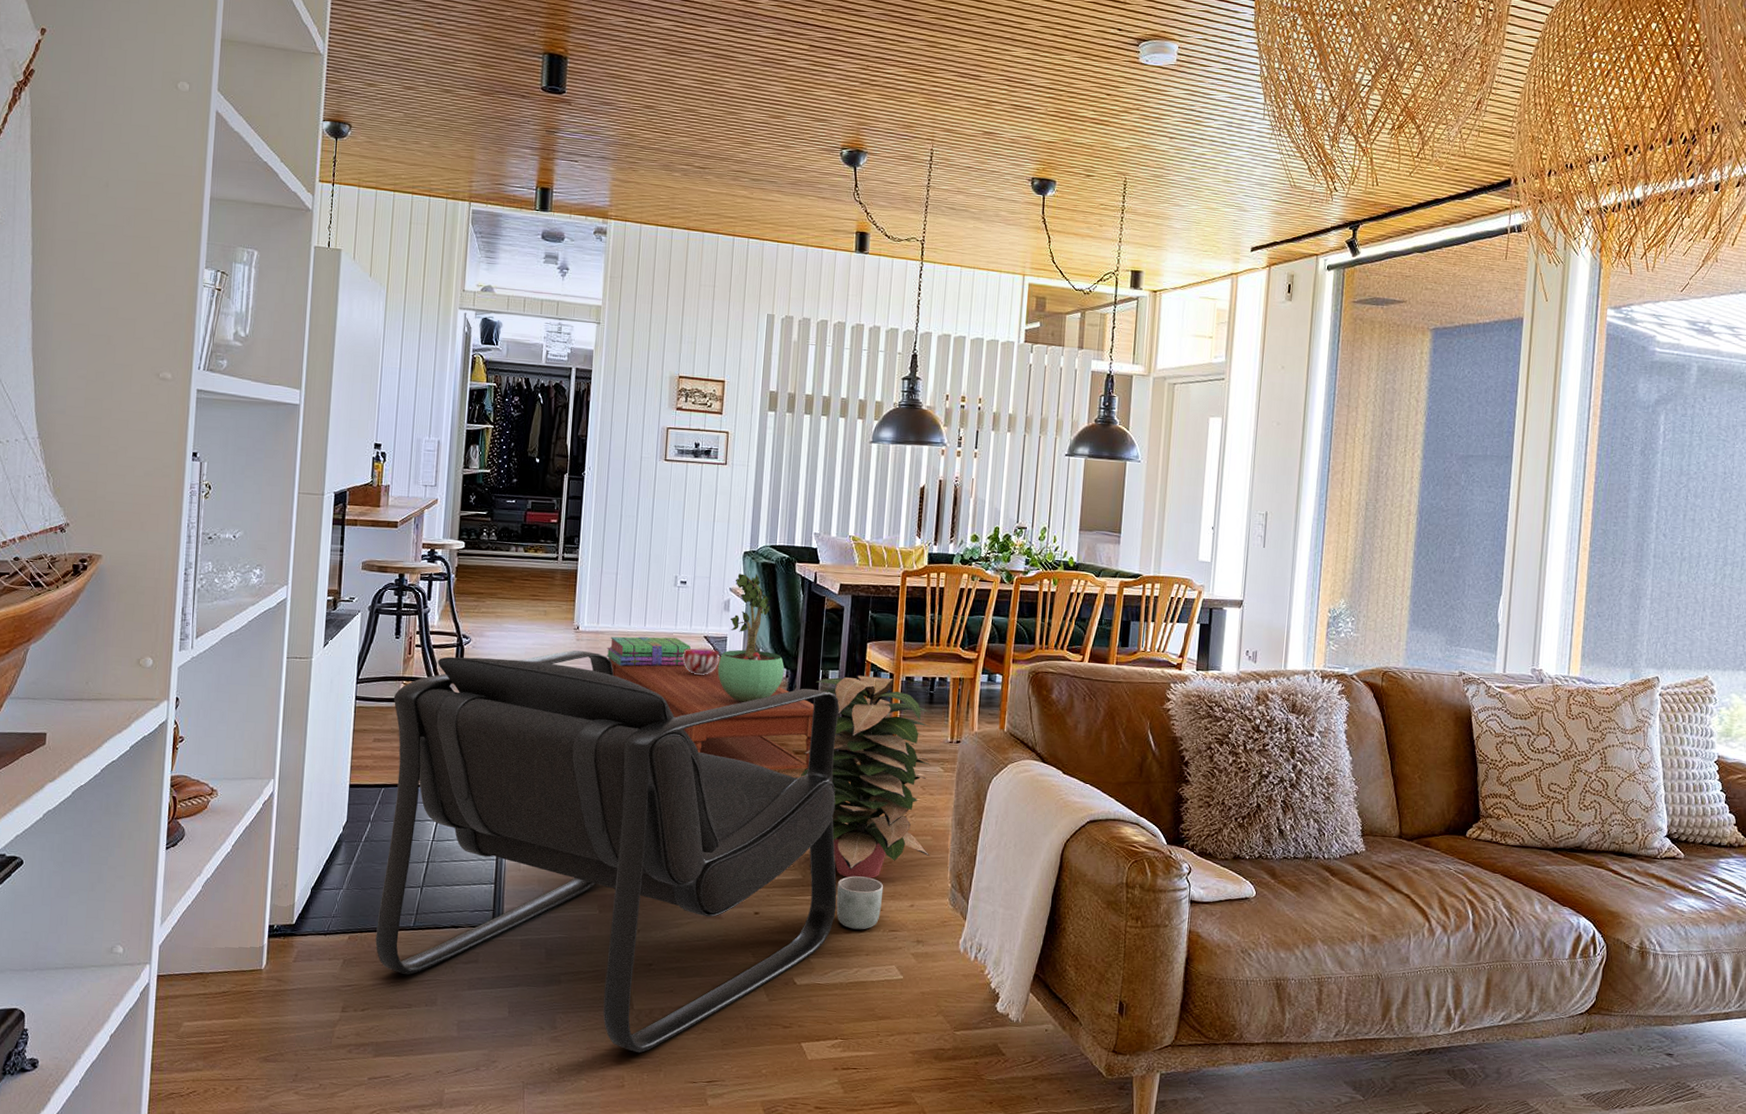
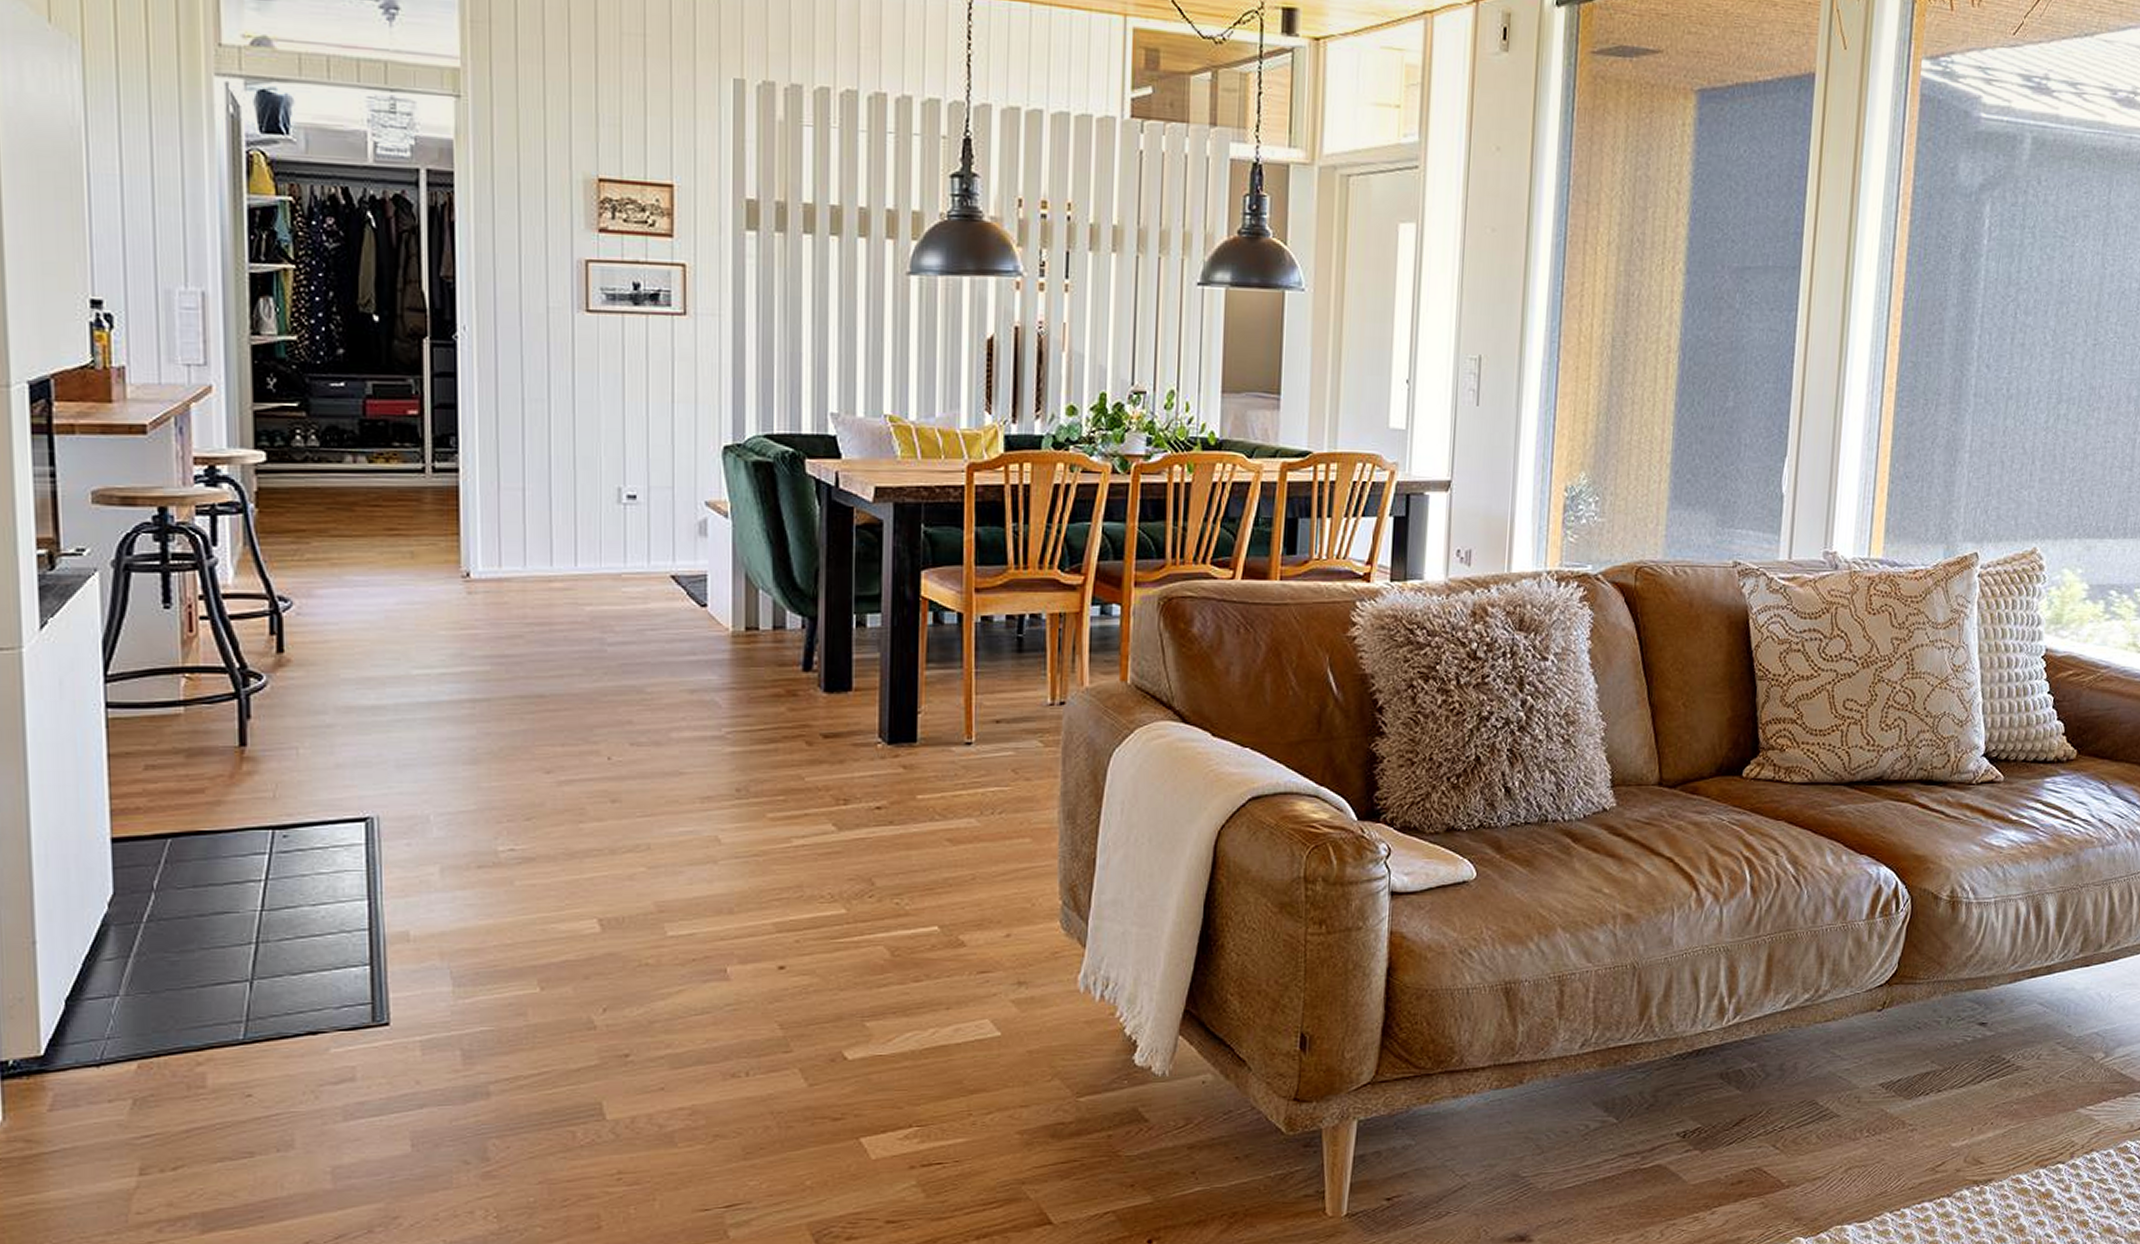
armchair: present [375,650,839,1054] -> none [171,608,899,1180]
stack of books: present [606,636,691,667] -> none [517,580,651,628]
coffee table: present [608,656,815,771] -> none [521,603,848,765]
decorative bowl: present [682,648,720,676] -> none [640,593,697,635]
potted plant: present [717,573,784,703] -> none [696,478,798,669]
decorative plant: present [800,675,932,879] -> none [833,618,1030,906]
planter: present [836,876,884,930] -> none [898,902,966,976]

